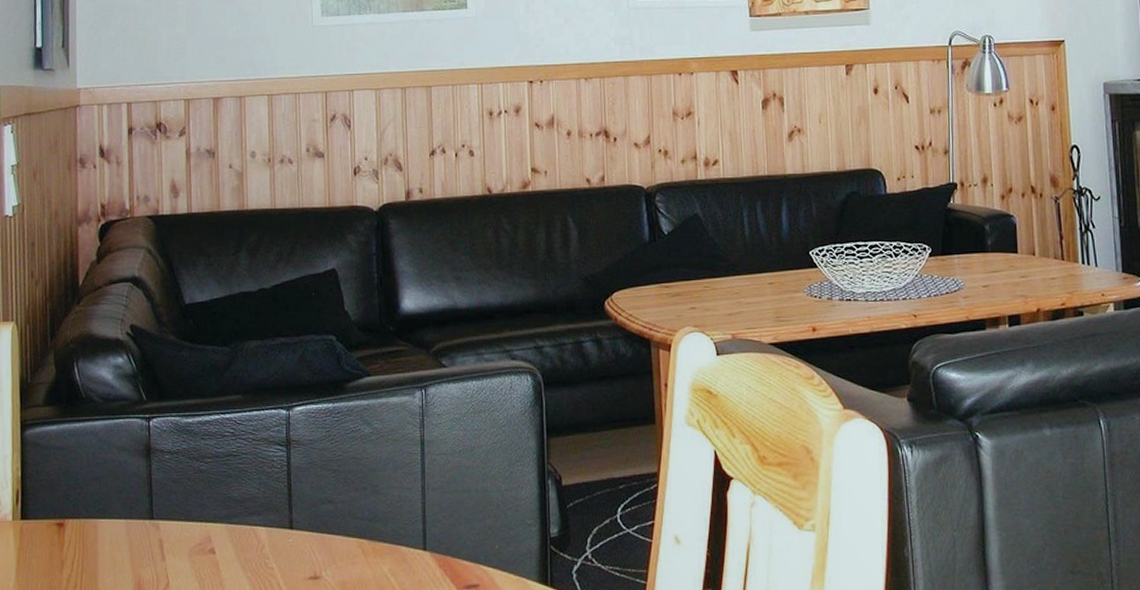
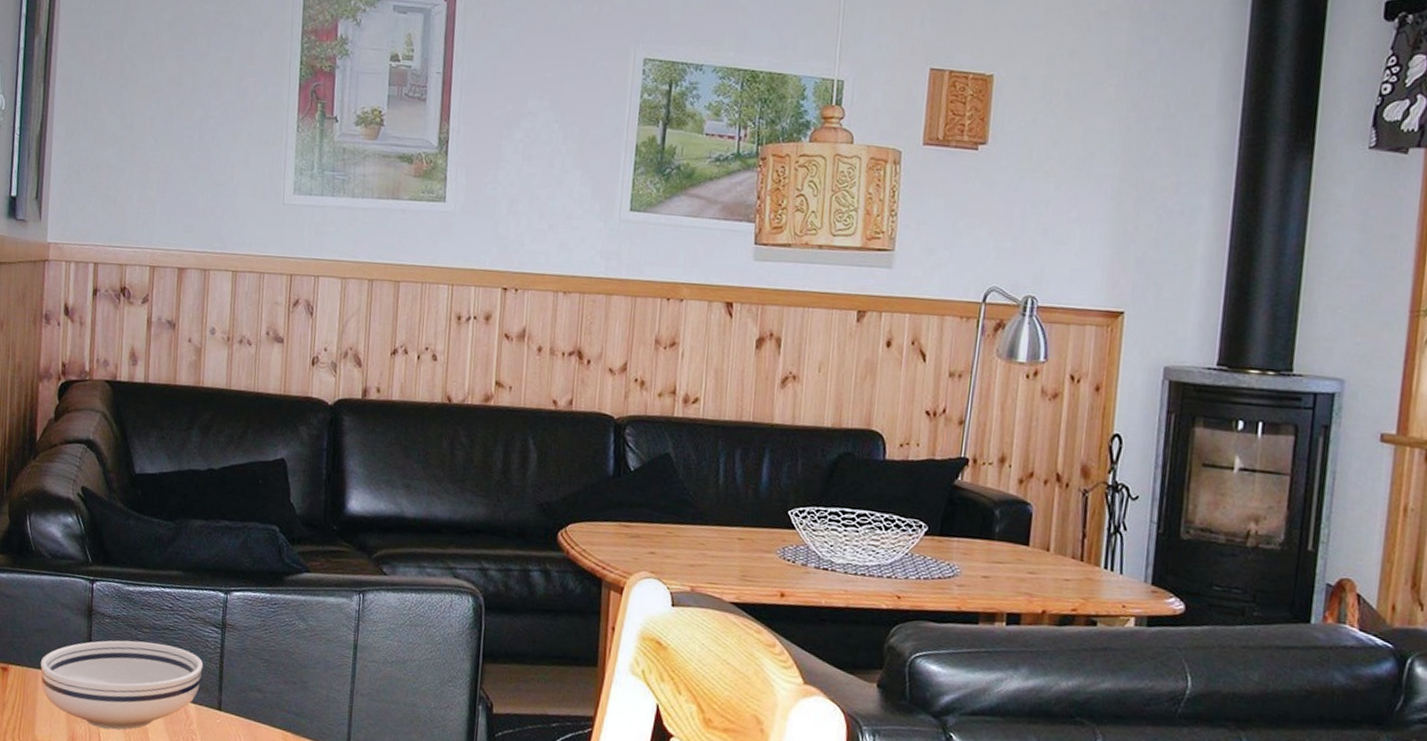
bowl: none [98,471,271,568] -> present [40,640,204,730]

